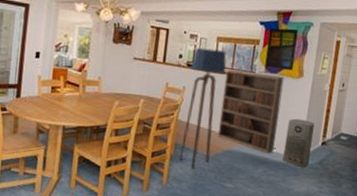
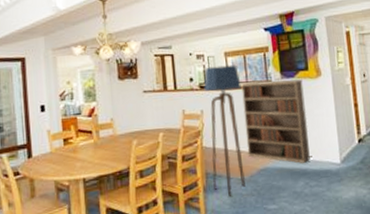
air purifier: present [282,118,315,167] -> none [318,119,350,171]

